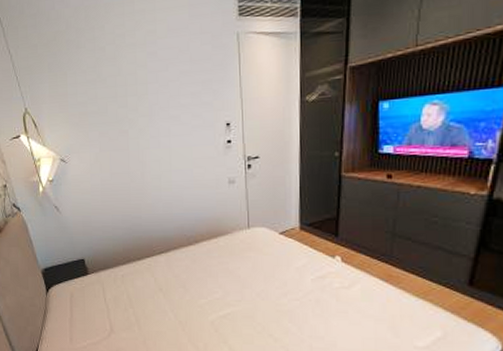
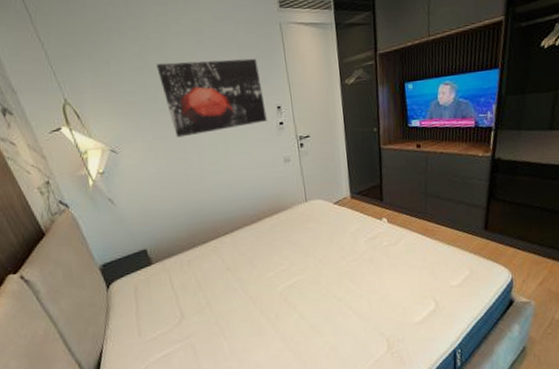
wall art: none [109,71,214,151] -> present [156,58,267,138]

